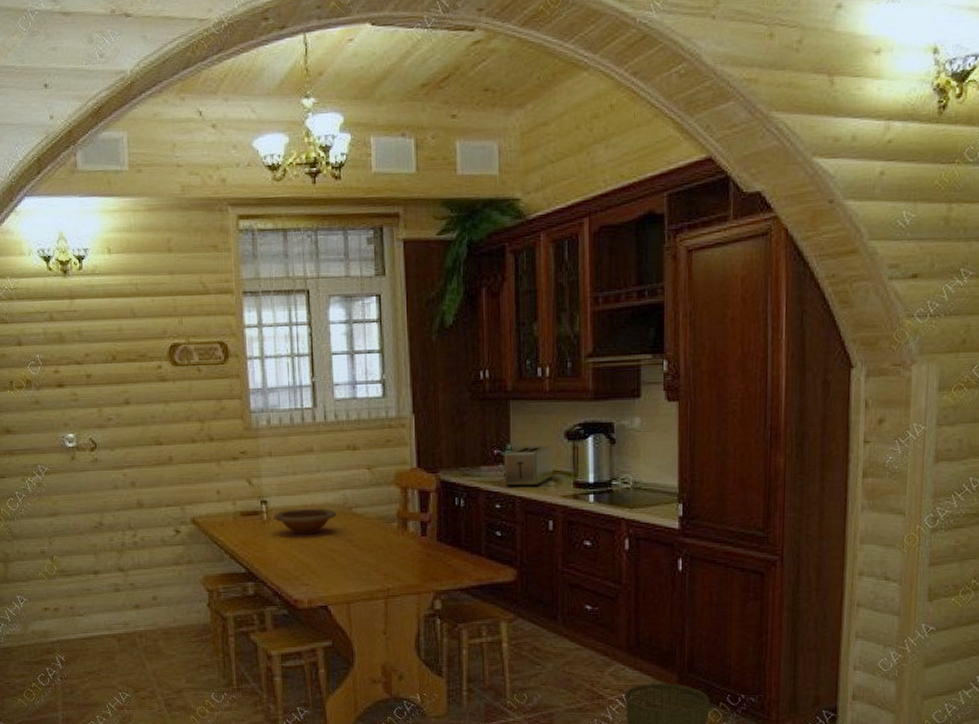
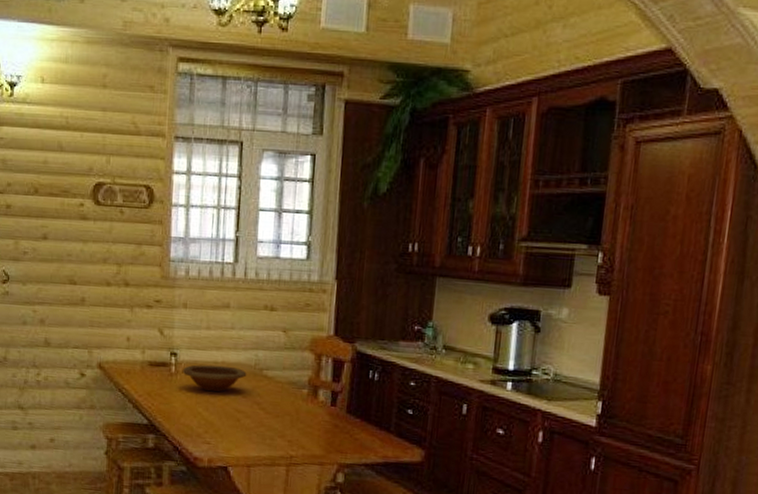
toaster: present [503,445,554,487] -> none [421,325,475,368]

